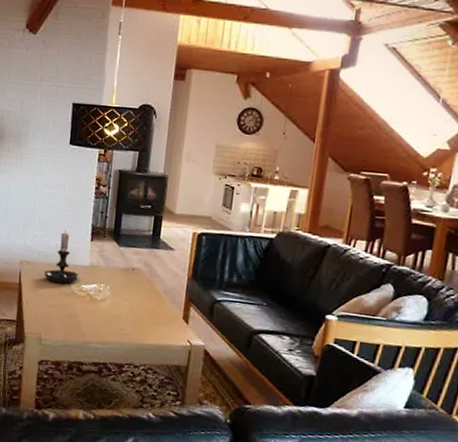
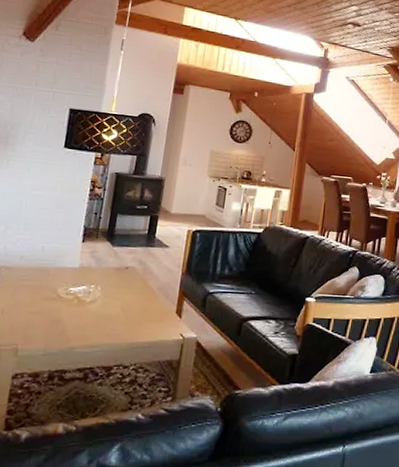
candle holder: present [44,230,80,284] -> none [26,232,68,287]

